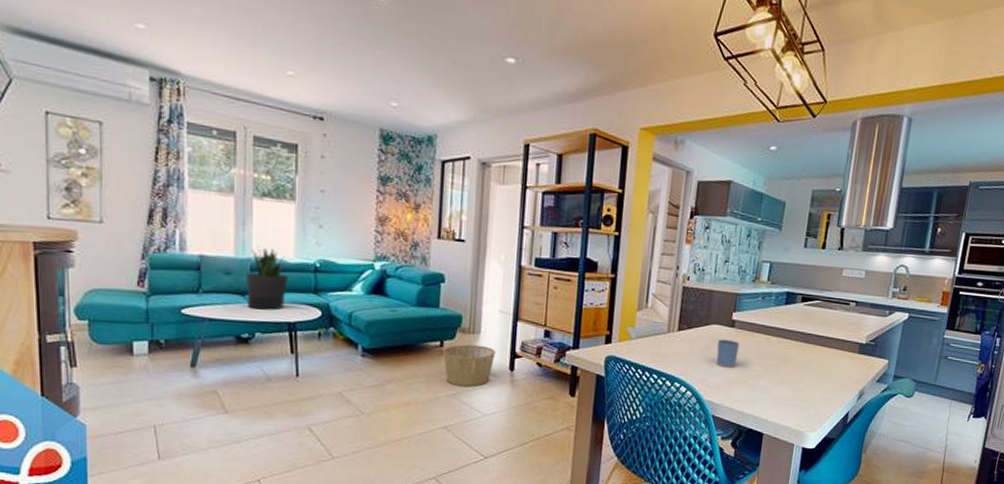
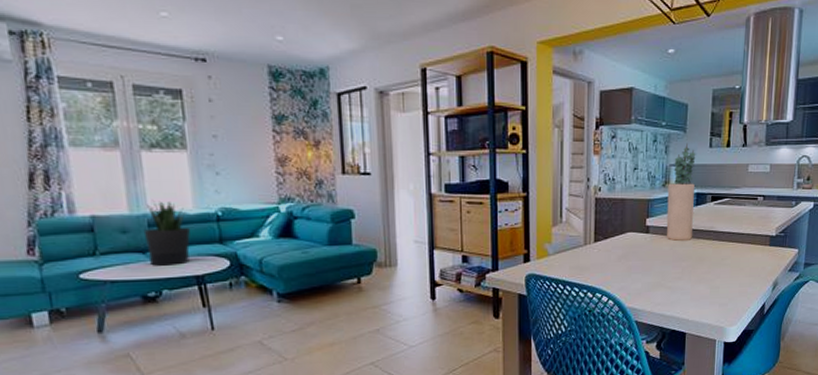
basket: present [443,344,495,387] -> none [361,277,415,322]
mug: present [716,339,739,368] -> none [634,245,655,273]
vase: none [751,241,790,340] -> present [666,143,696,242]

